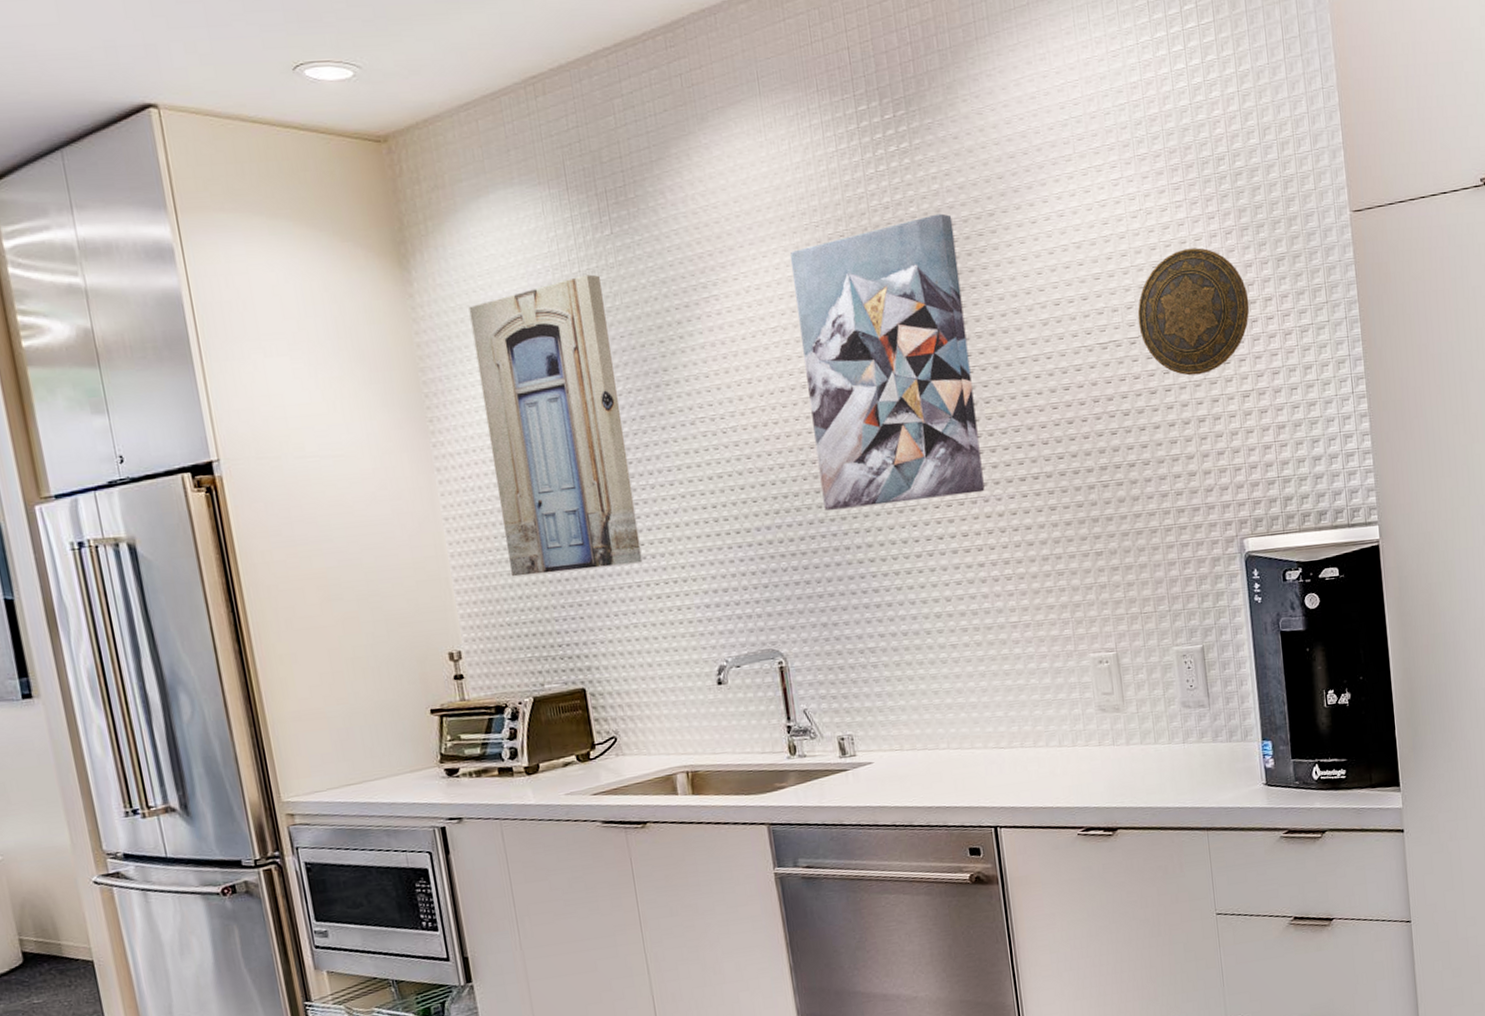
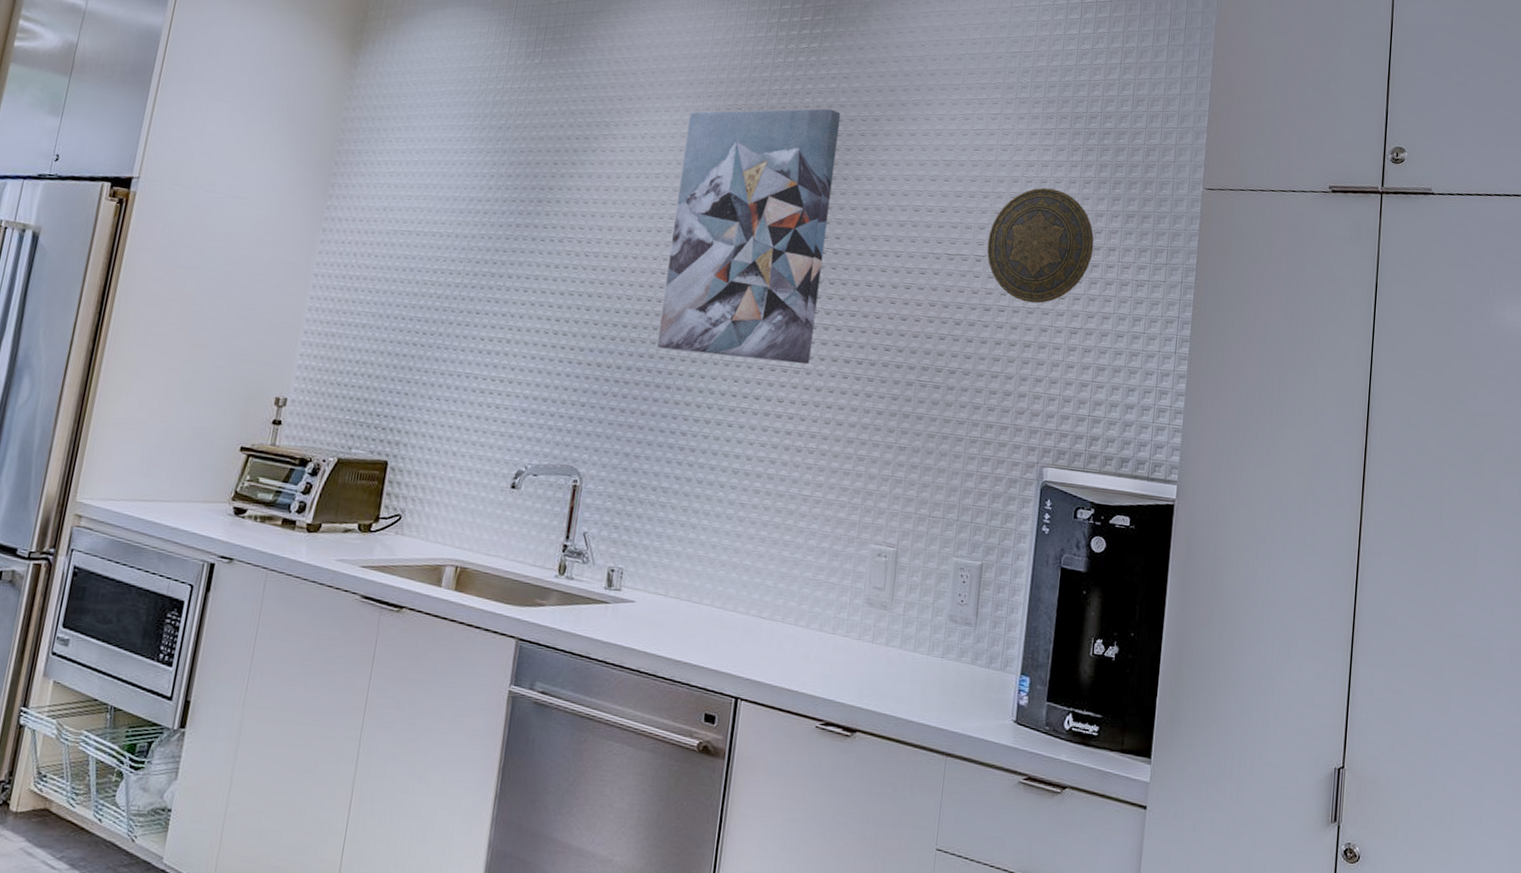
wall art: present [468,274,643,577] -> none [357,92,519,356]

